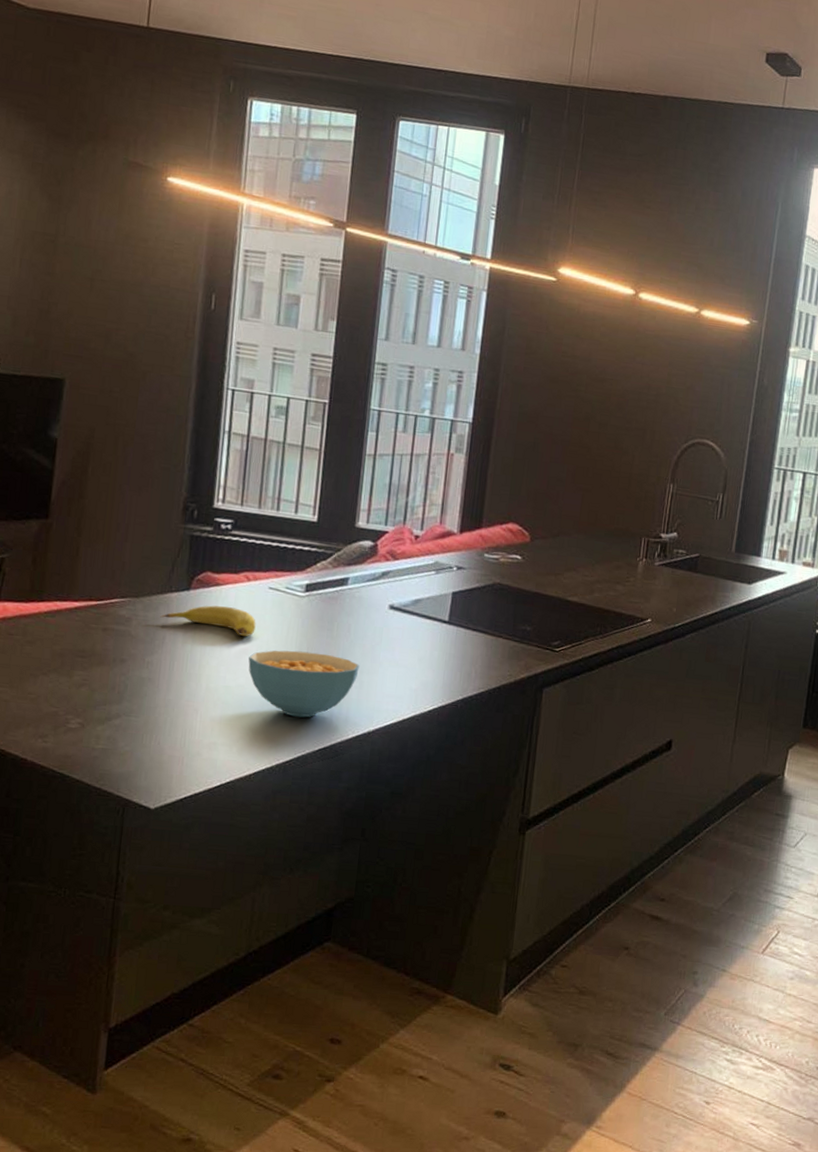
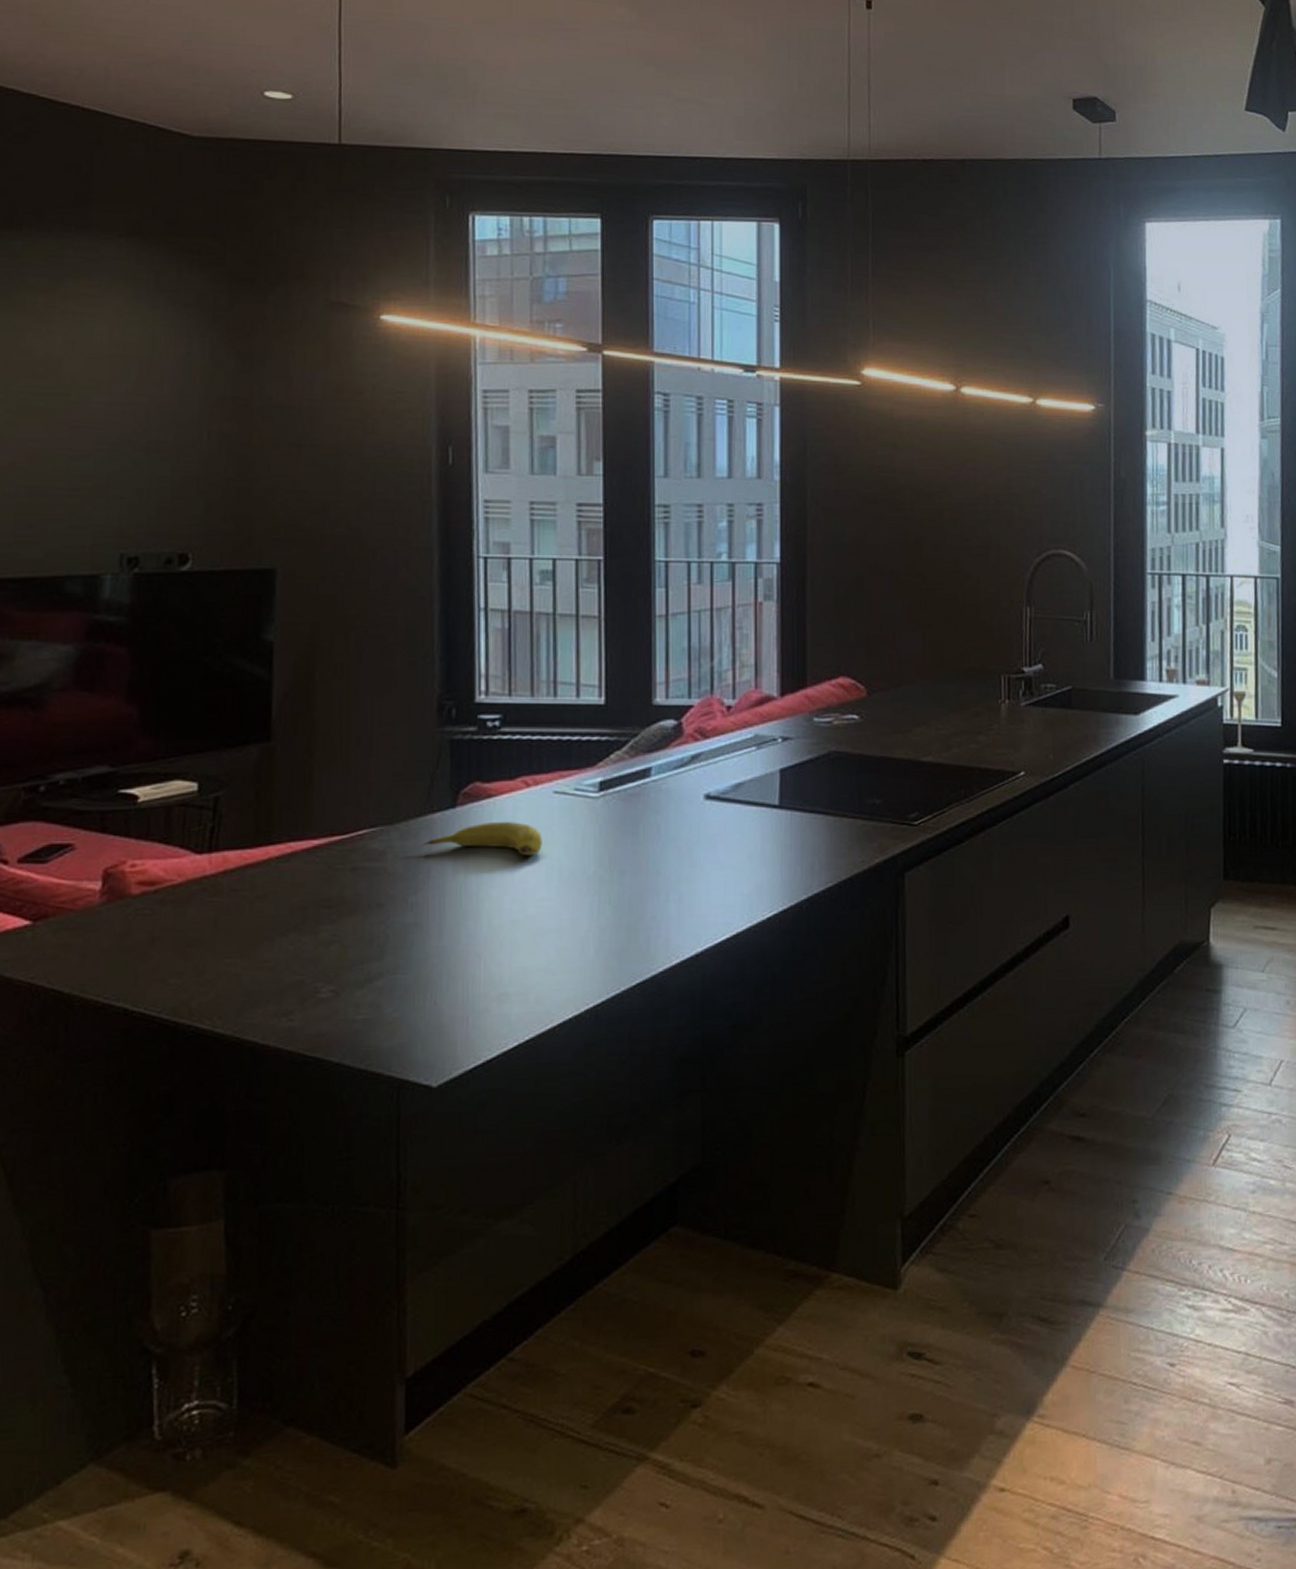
cereal bowl: present [248,650,360,718] -> none [538,864,676,948]

